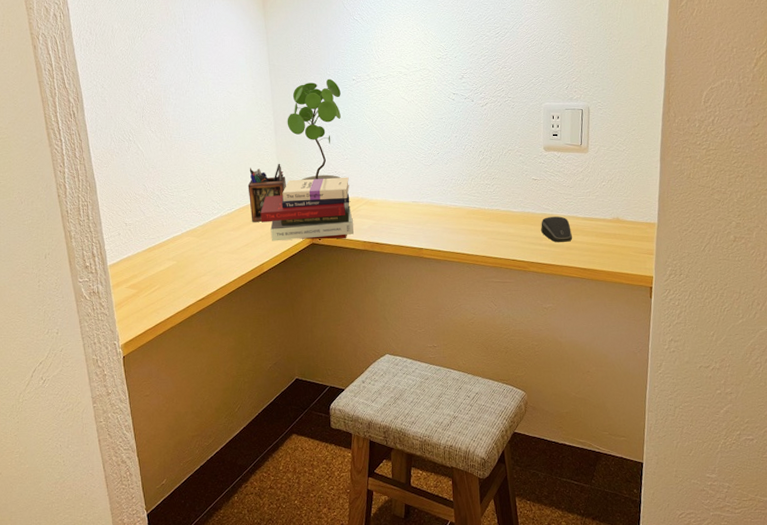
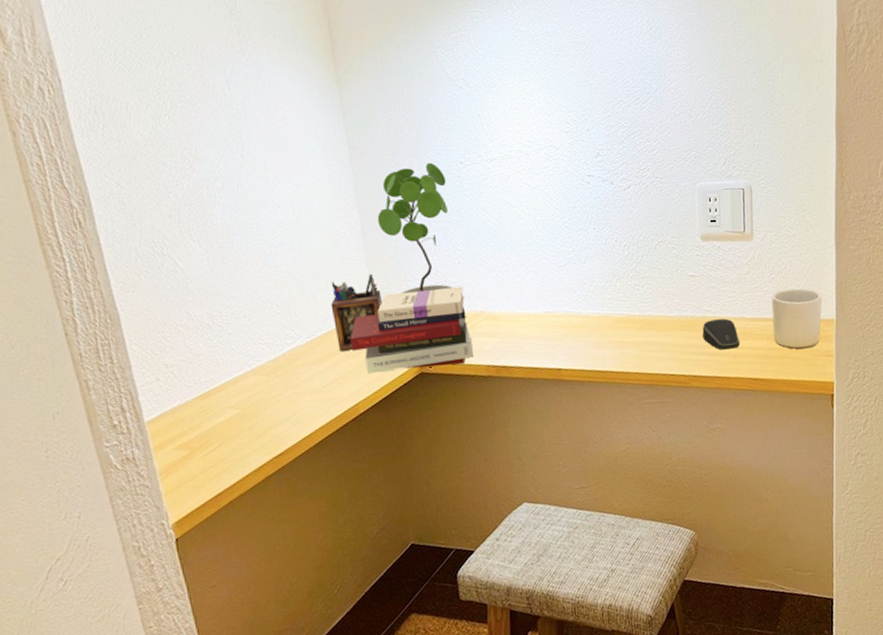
mug: none [601,195,646,247] -> present [771,288,823,349]

